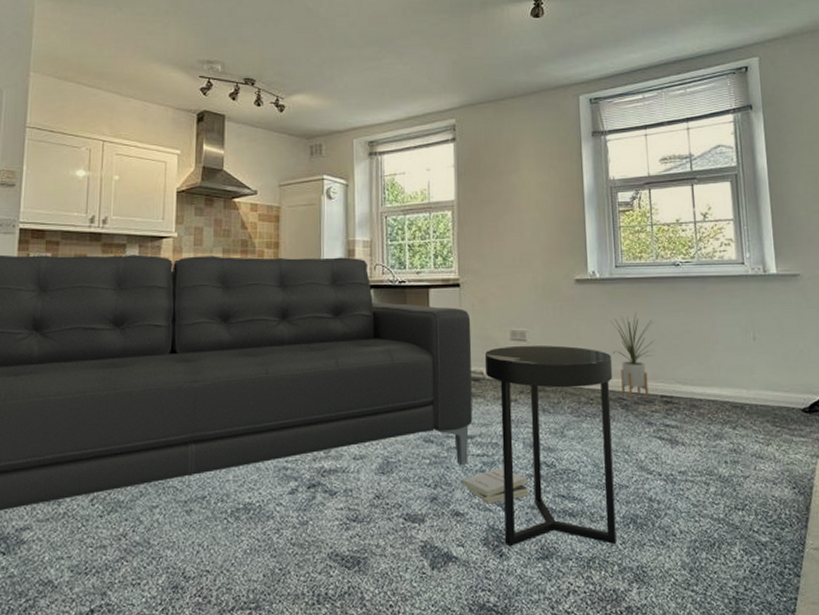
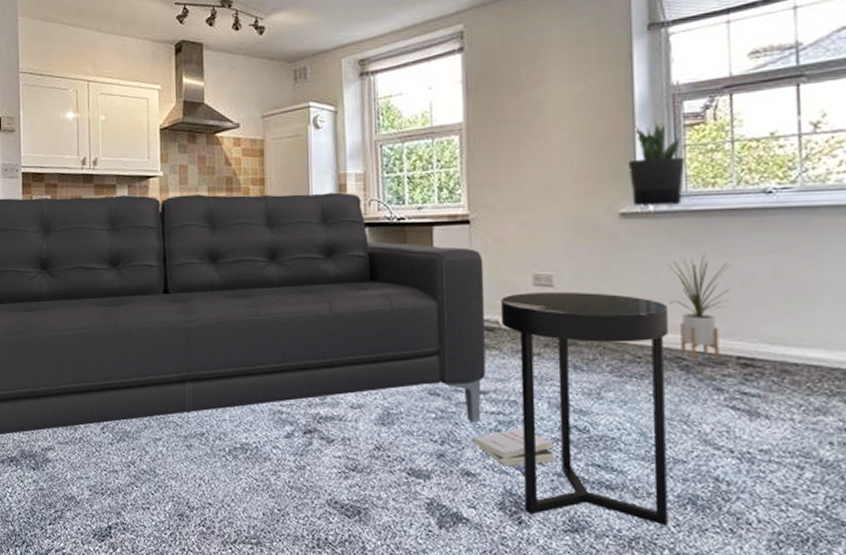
planter: none [580,208,620,274] -> present [627,123,685,207]

